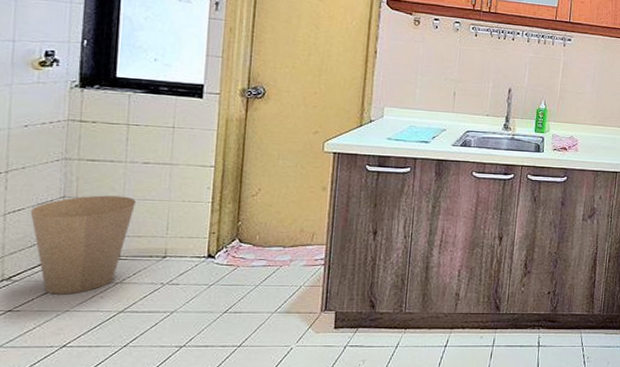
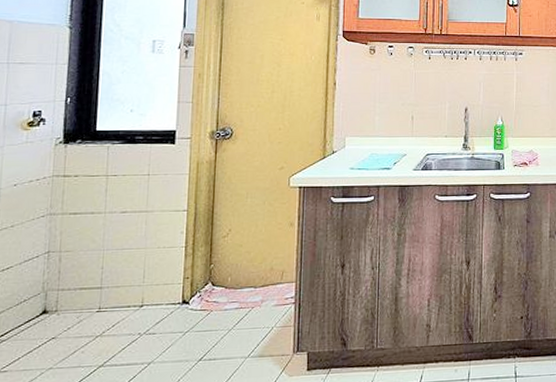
trash can: present [30,195,136,295] -> none [17,247,114,352]

